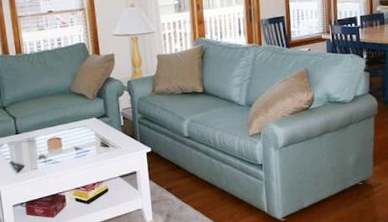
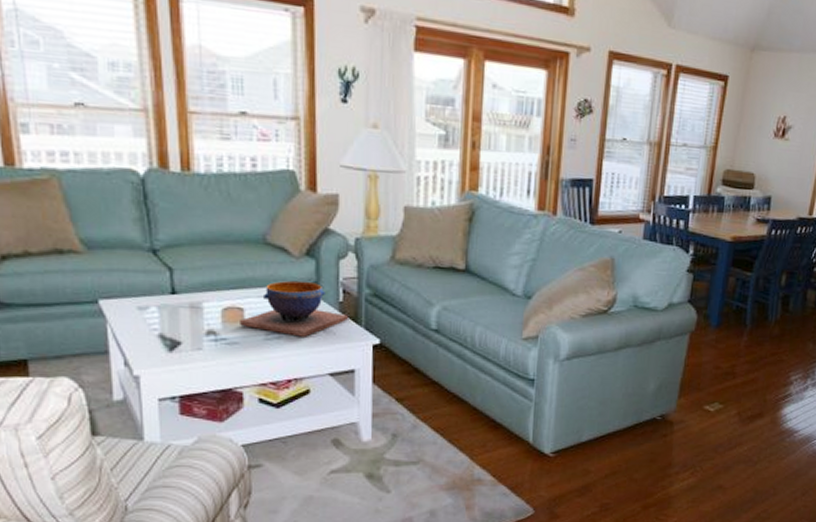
decorative bowl: none [59,114,129,153] -> present [240,280,349,337]

